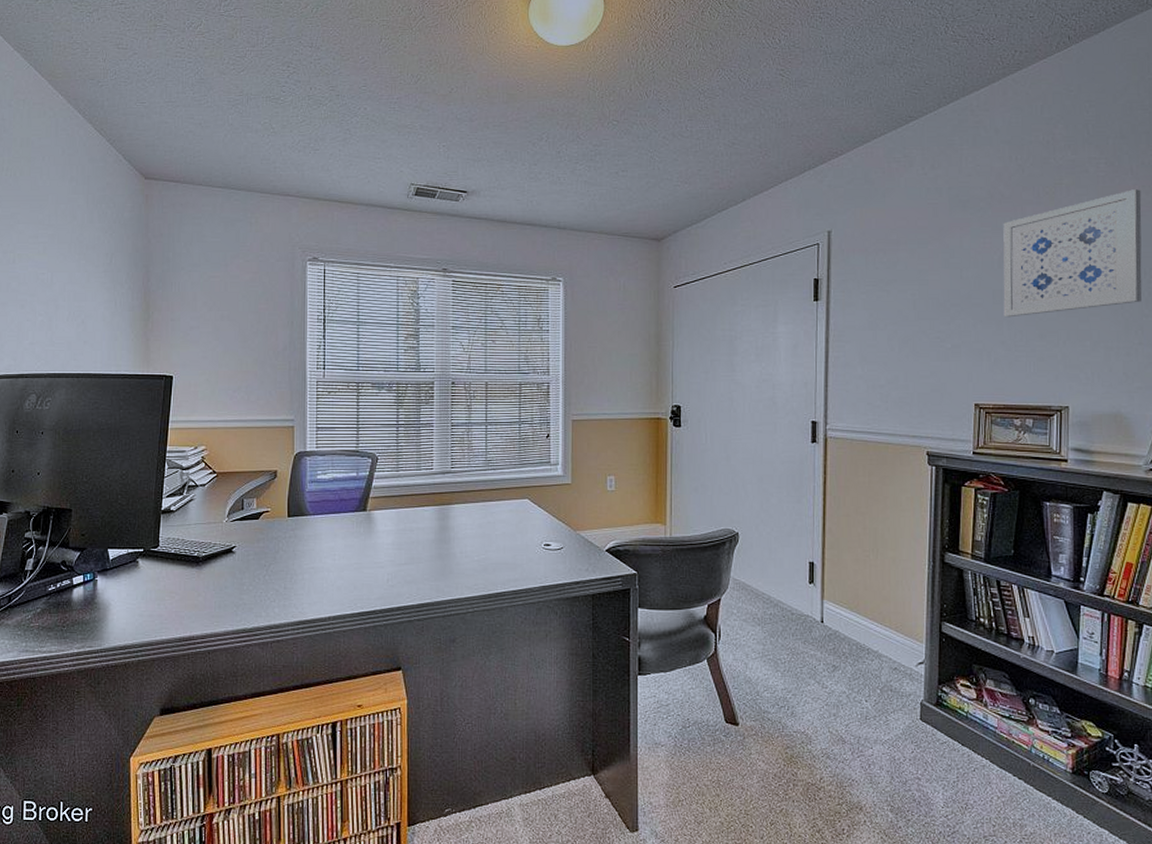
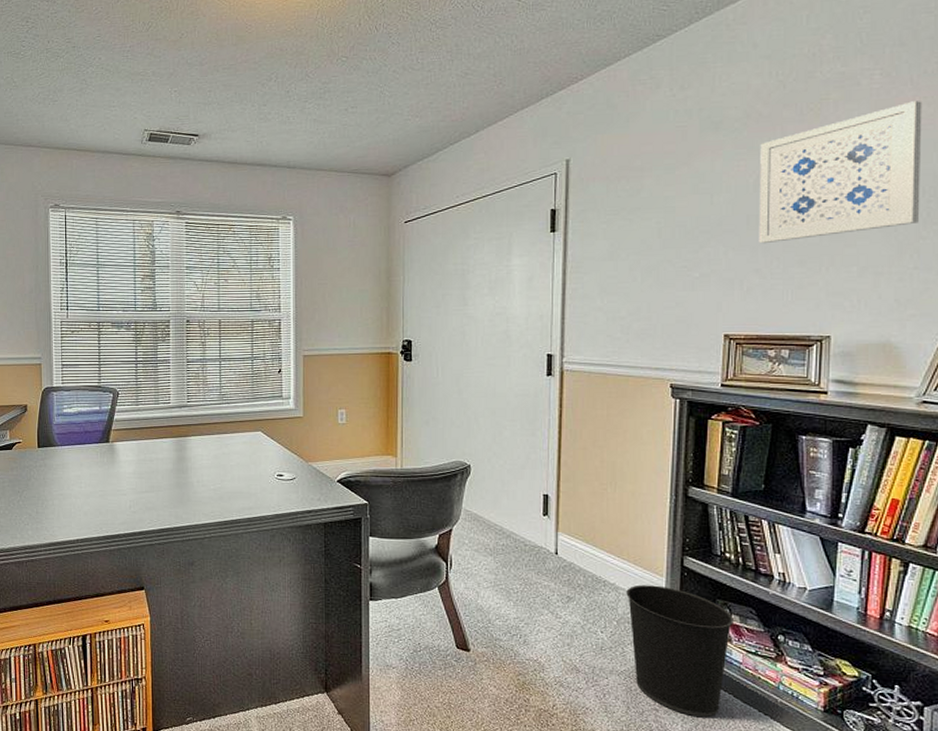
wastebasket: none [889,651,989,784] -> present [626,584,734,717]

